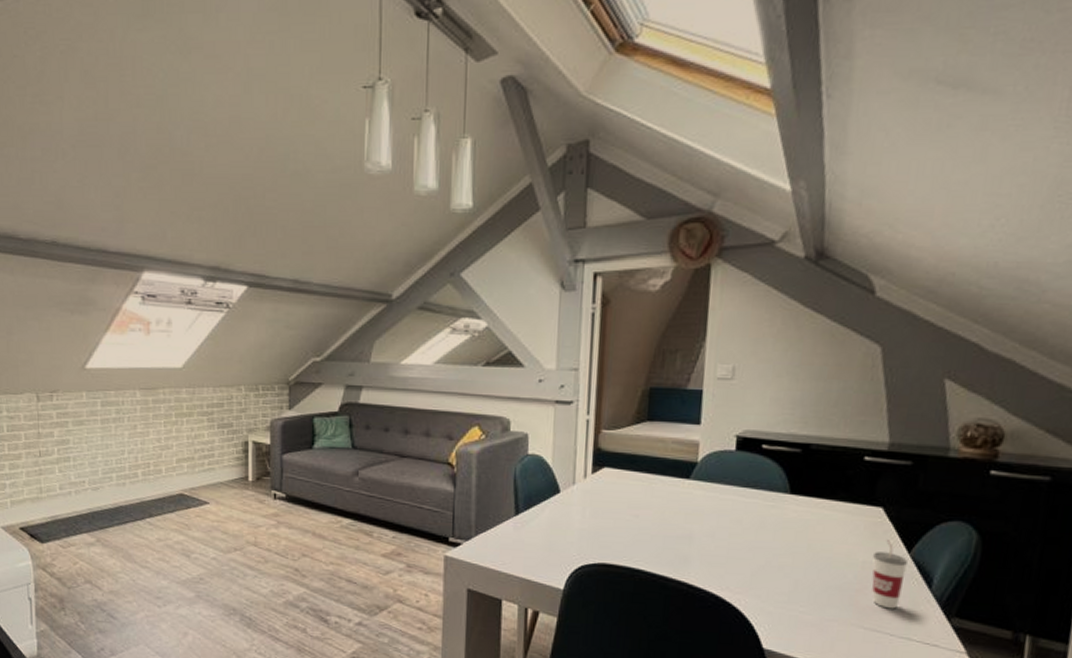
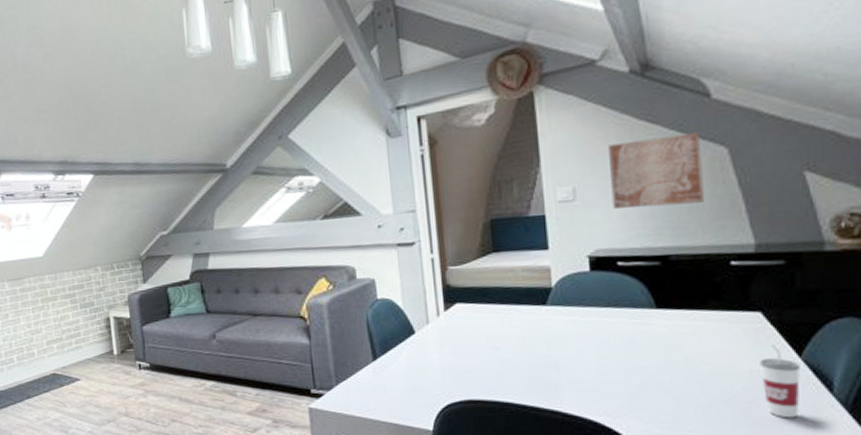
wall art: none [767,327,858,397] -> present [607,132,704,209]

